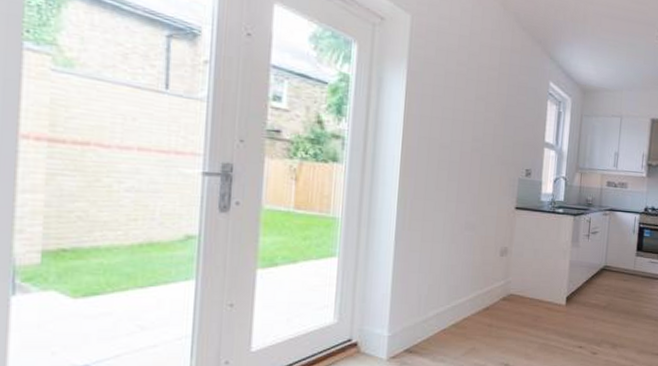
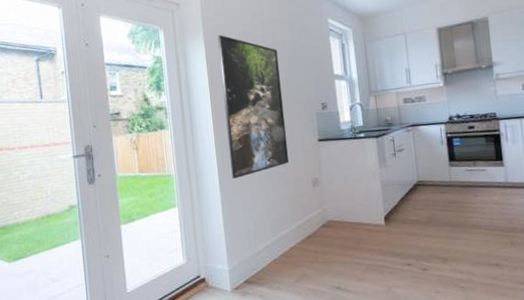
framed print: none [411,67,489,235] -> present [217,34,289,180]

